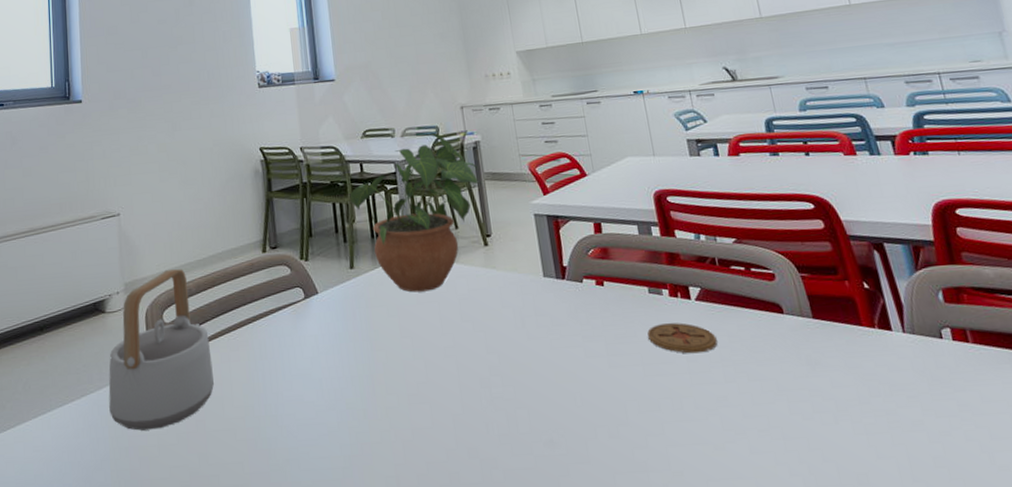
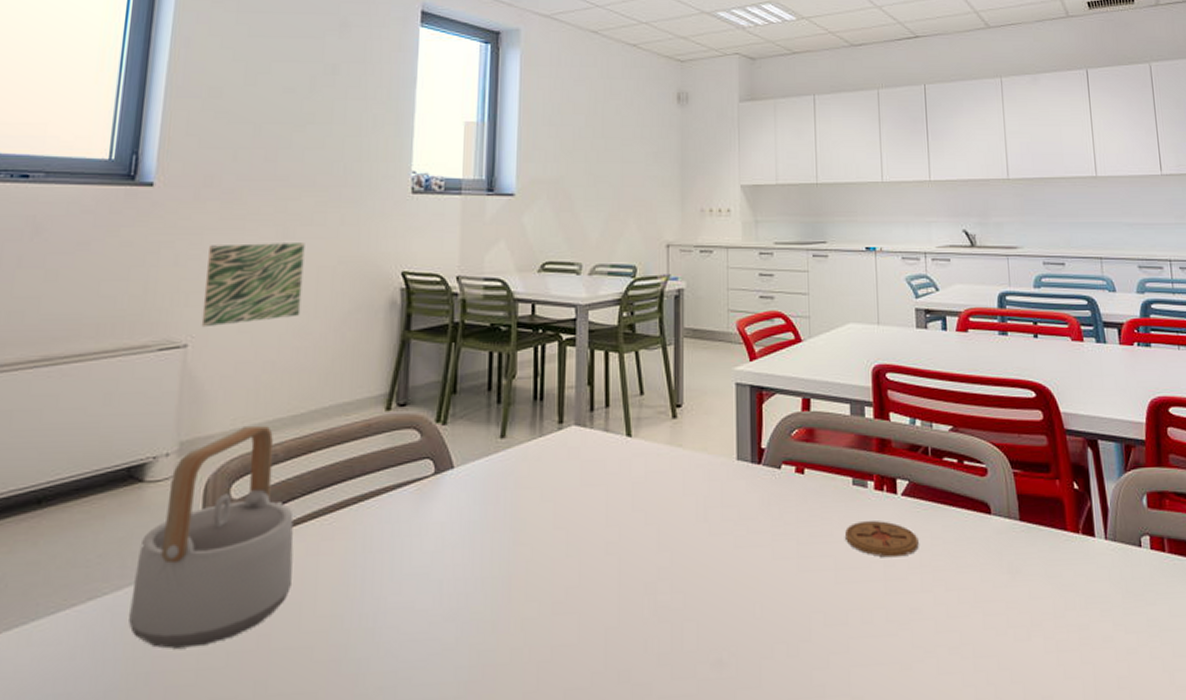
wall art: none [124,133,193,201] -> present [201,243,305,328]
potted plant: present [349,132,479,293] -> none [513,273,677,472]

